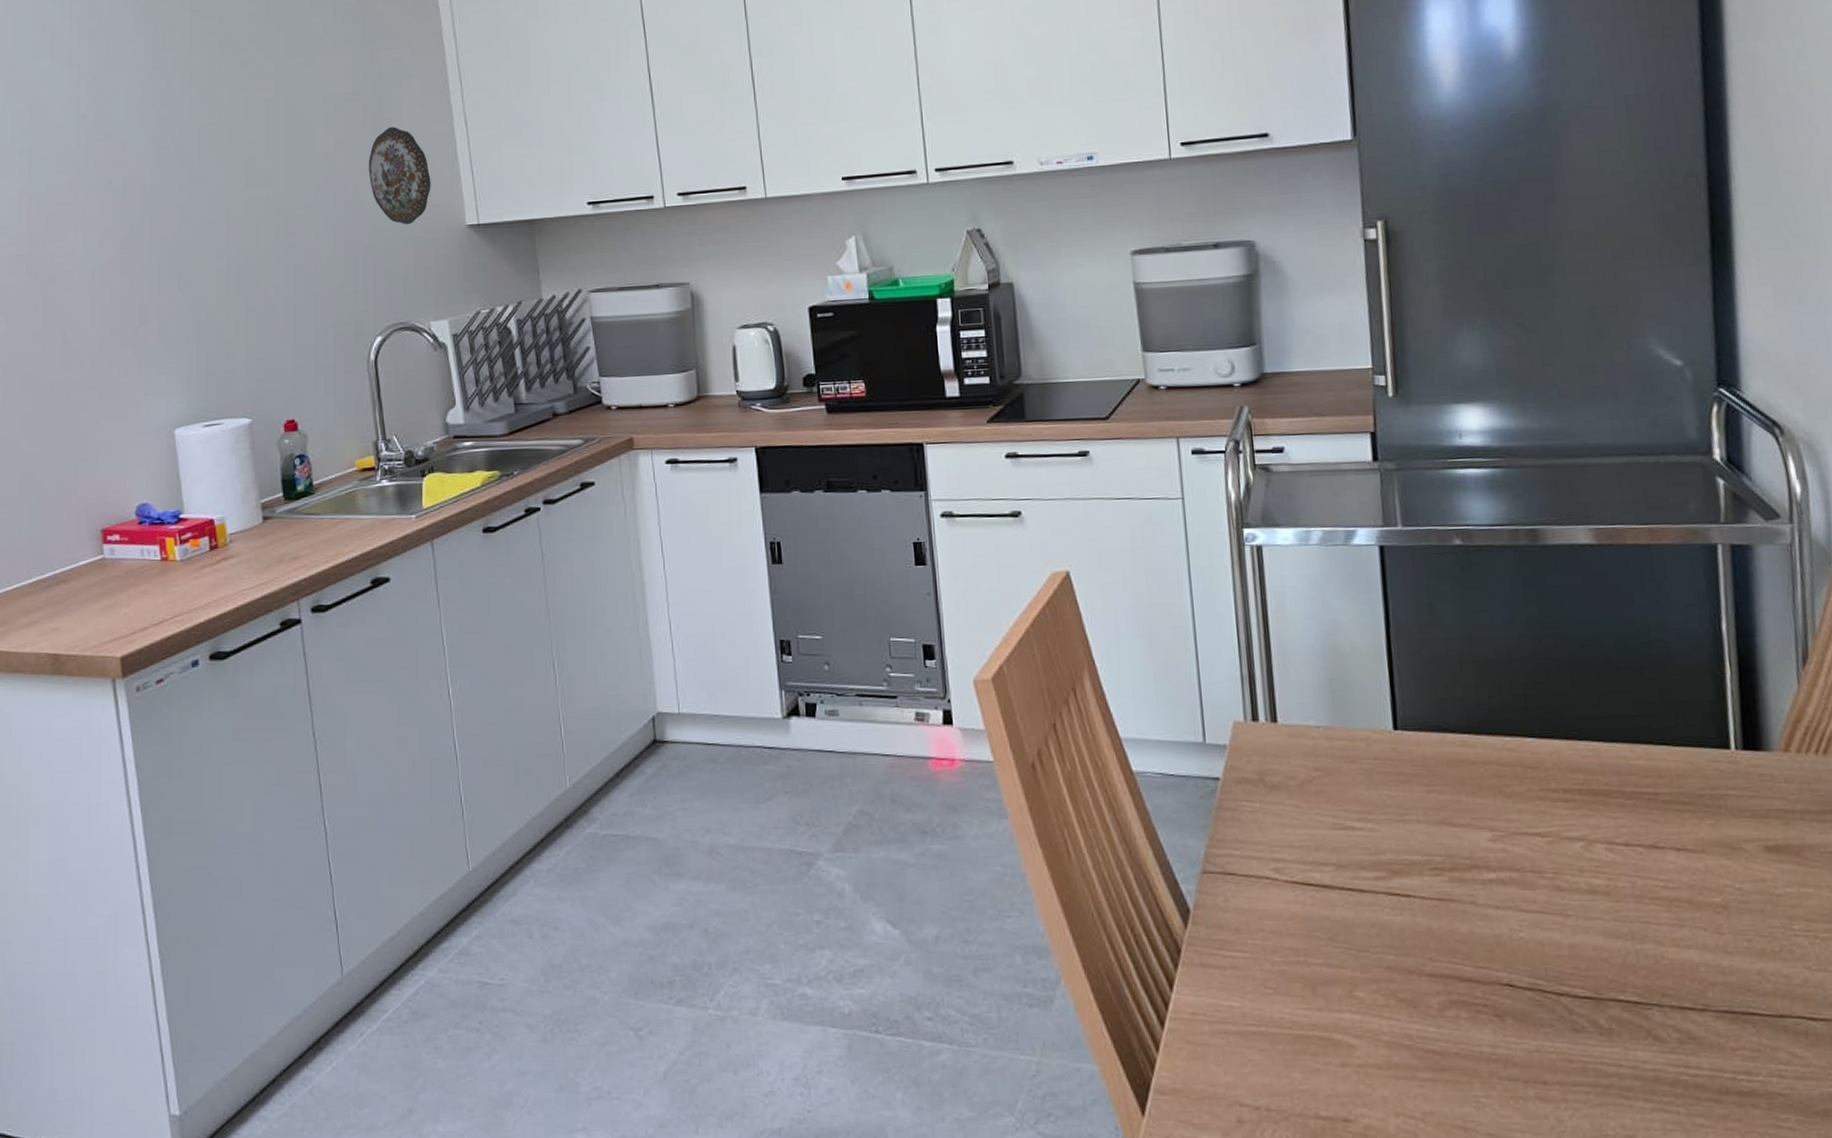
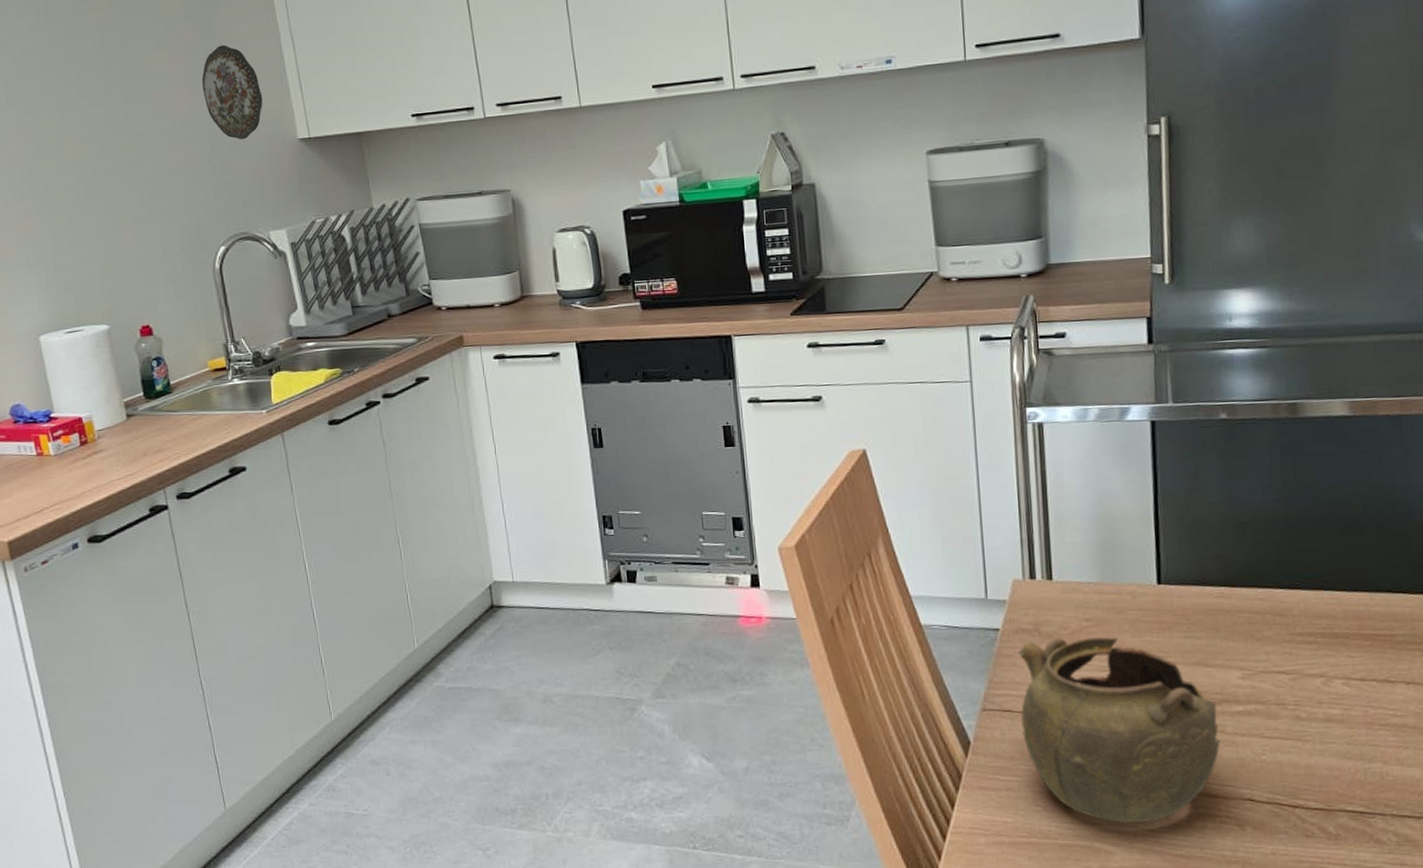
teapot: none [1241,788,1472,1012] -> present [1018,637,1220,824]

